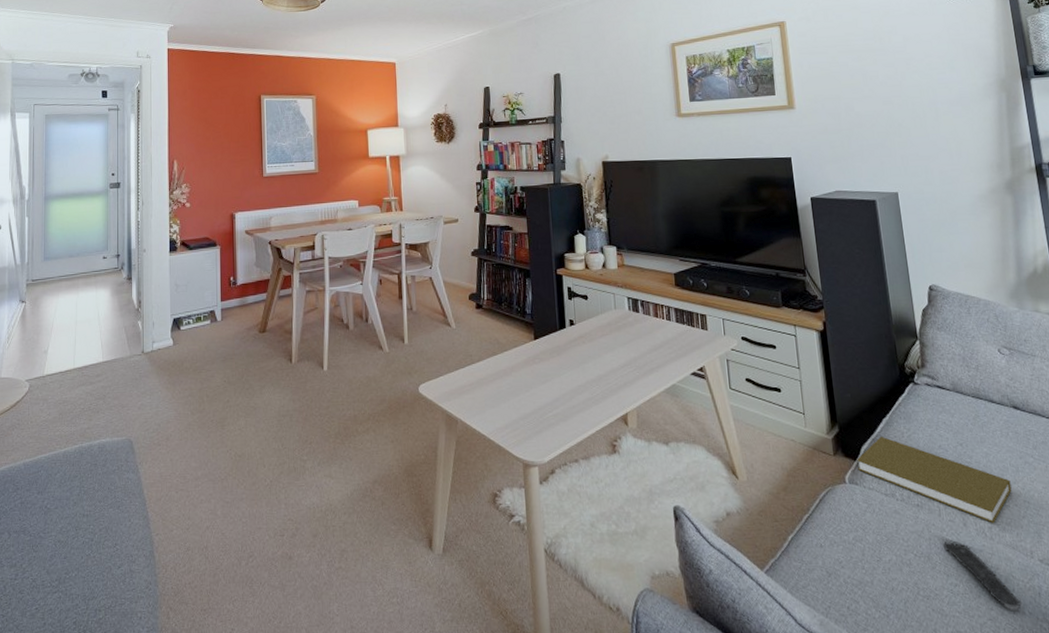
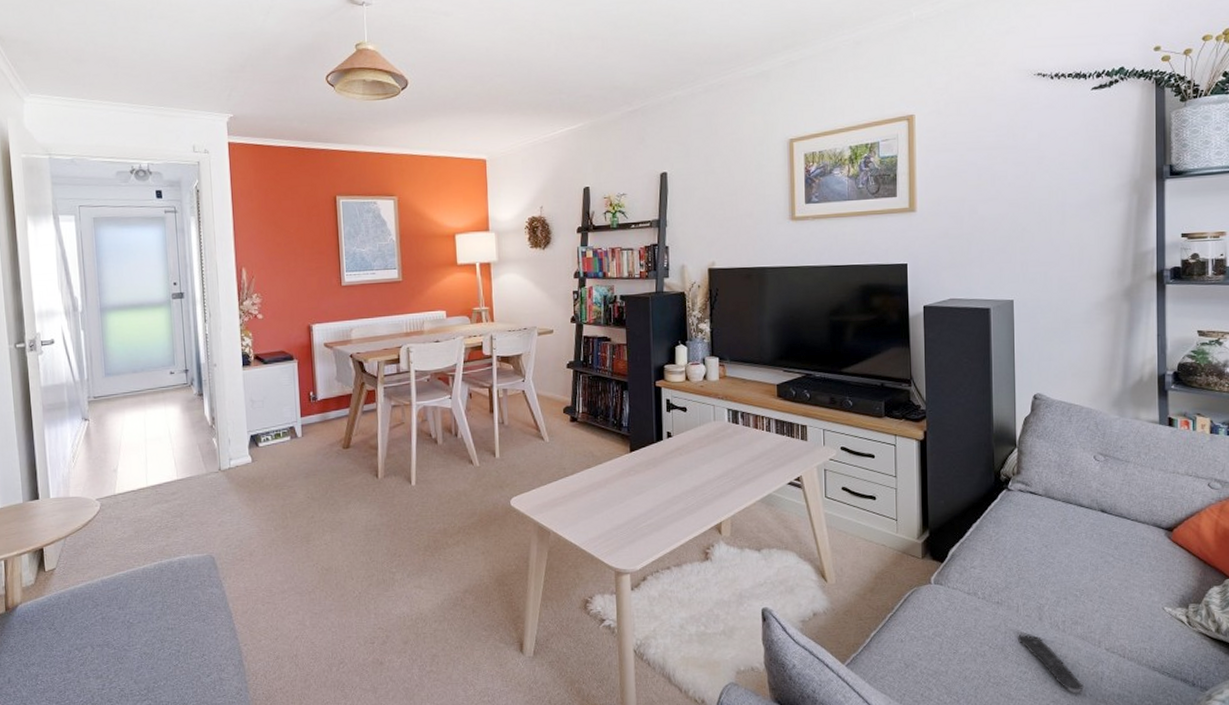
book: present [857,436,1012,523] -> none [944,539,1089,617]

